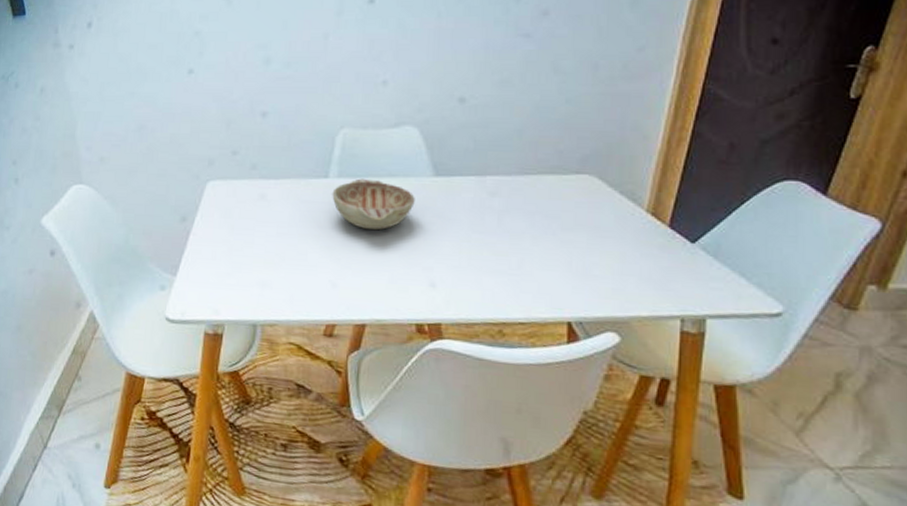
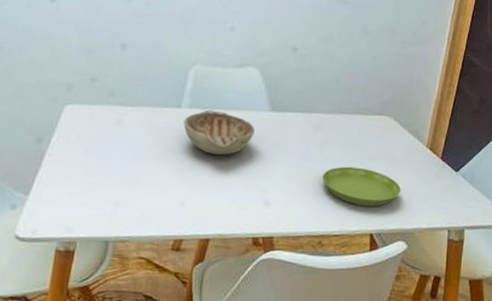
saucer: none [502,239,611,288] -> present [323,166,401,206]

